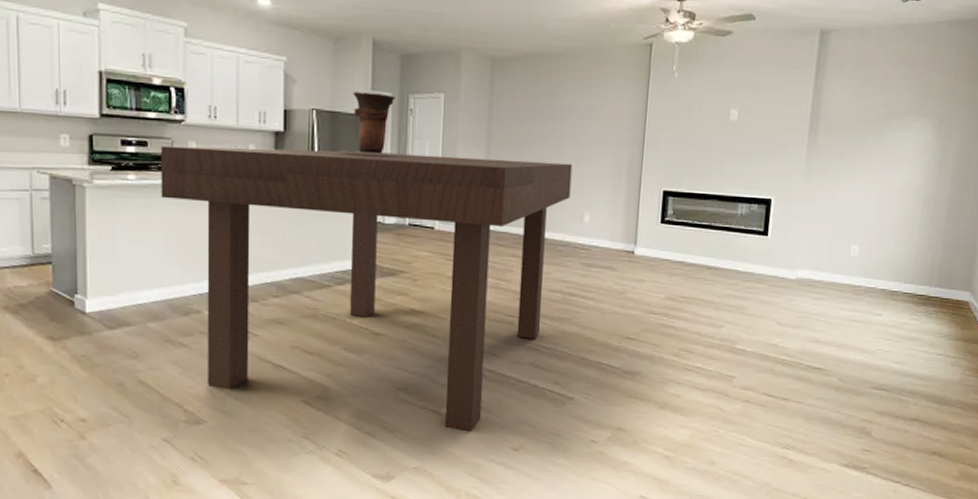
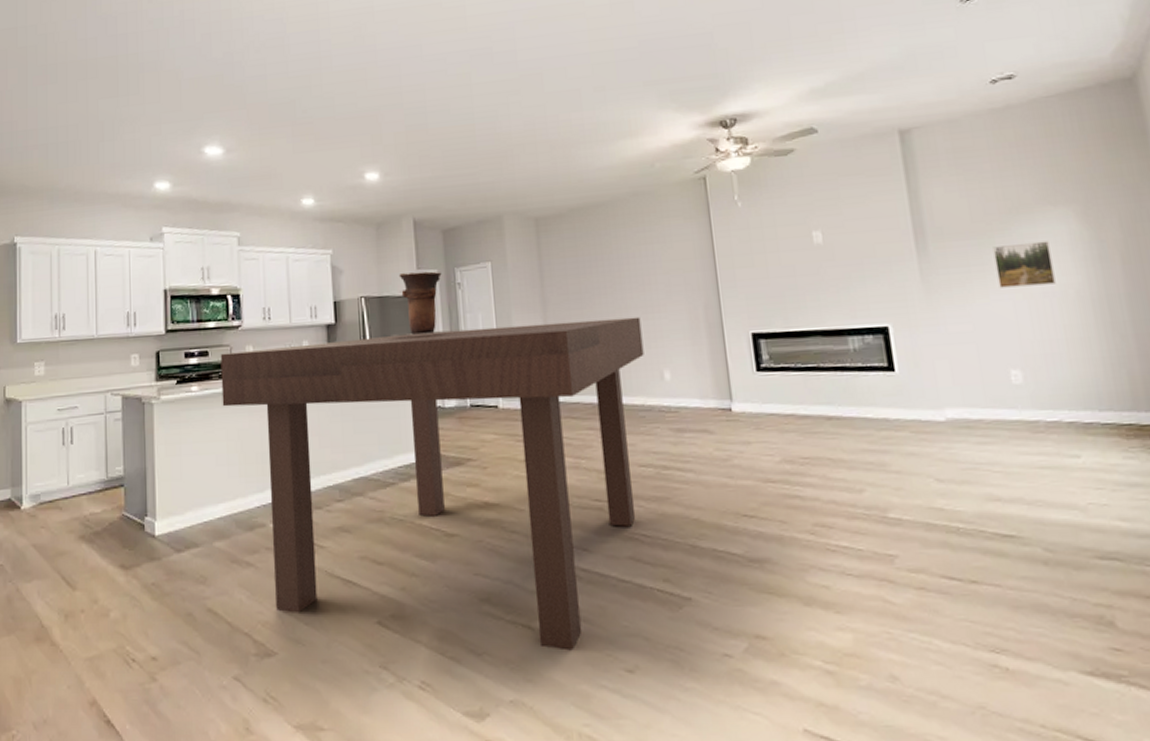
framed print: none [862,144,907,181] -> present [993,241,1056,288]

